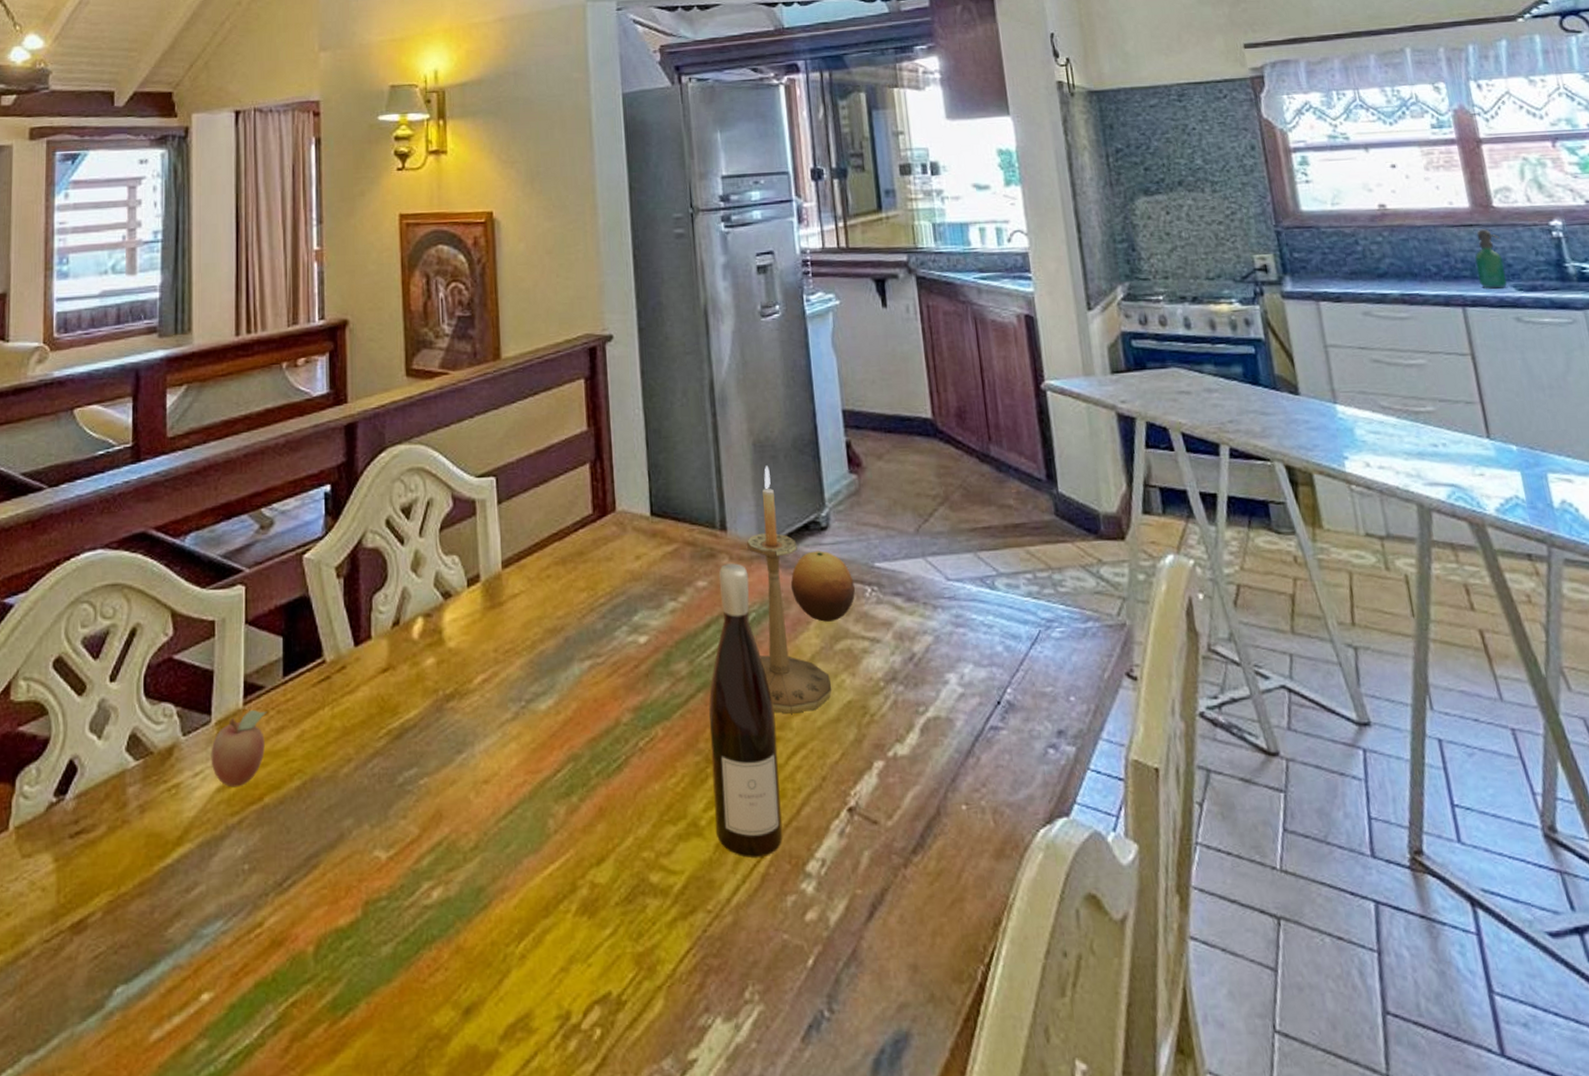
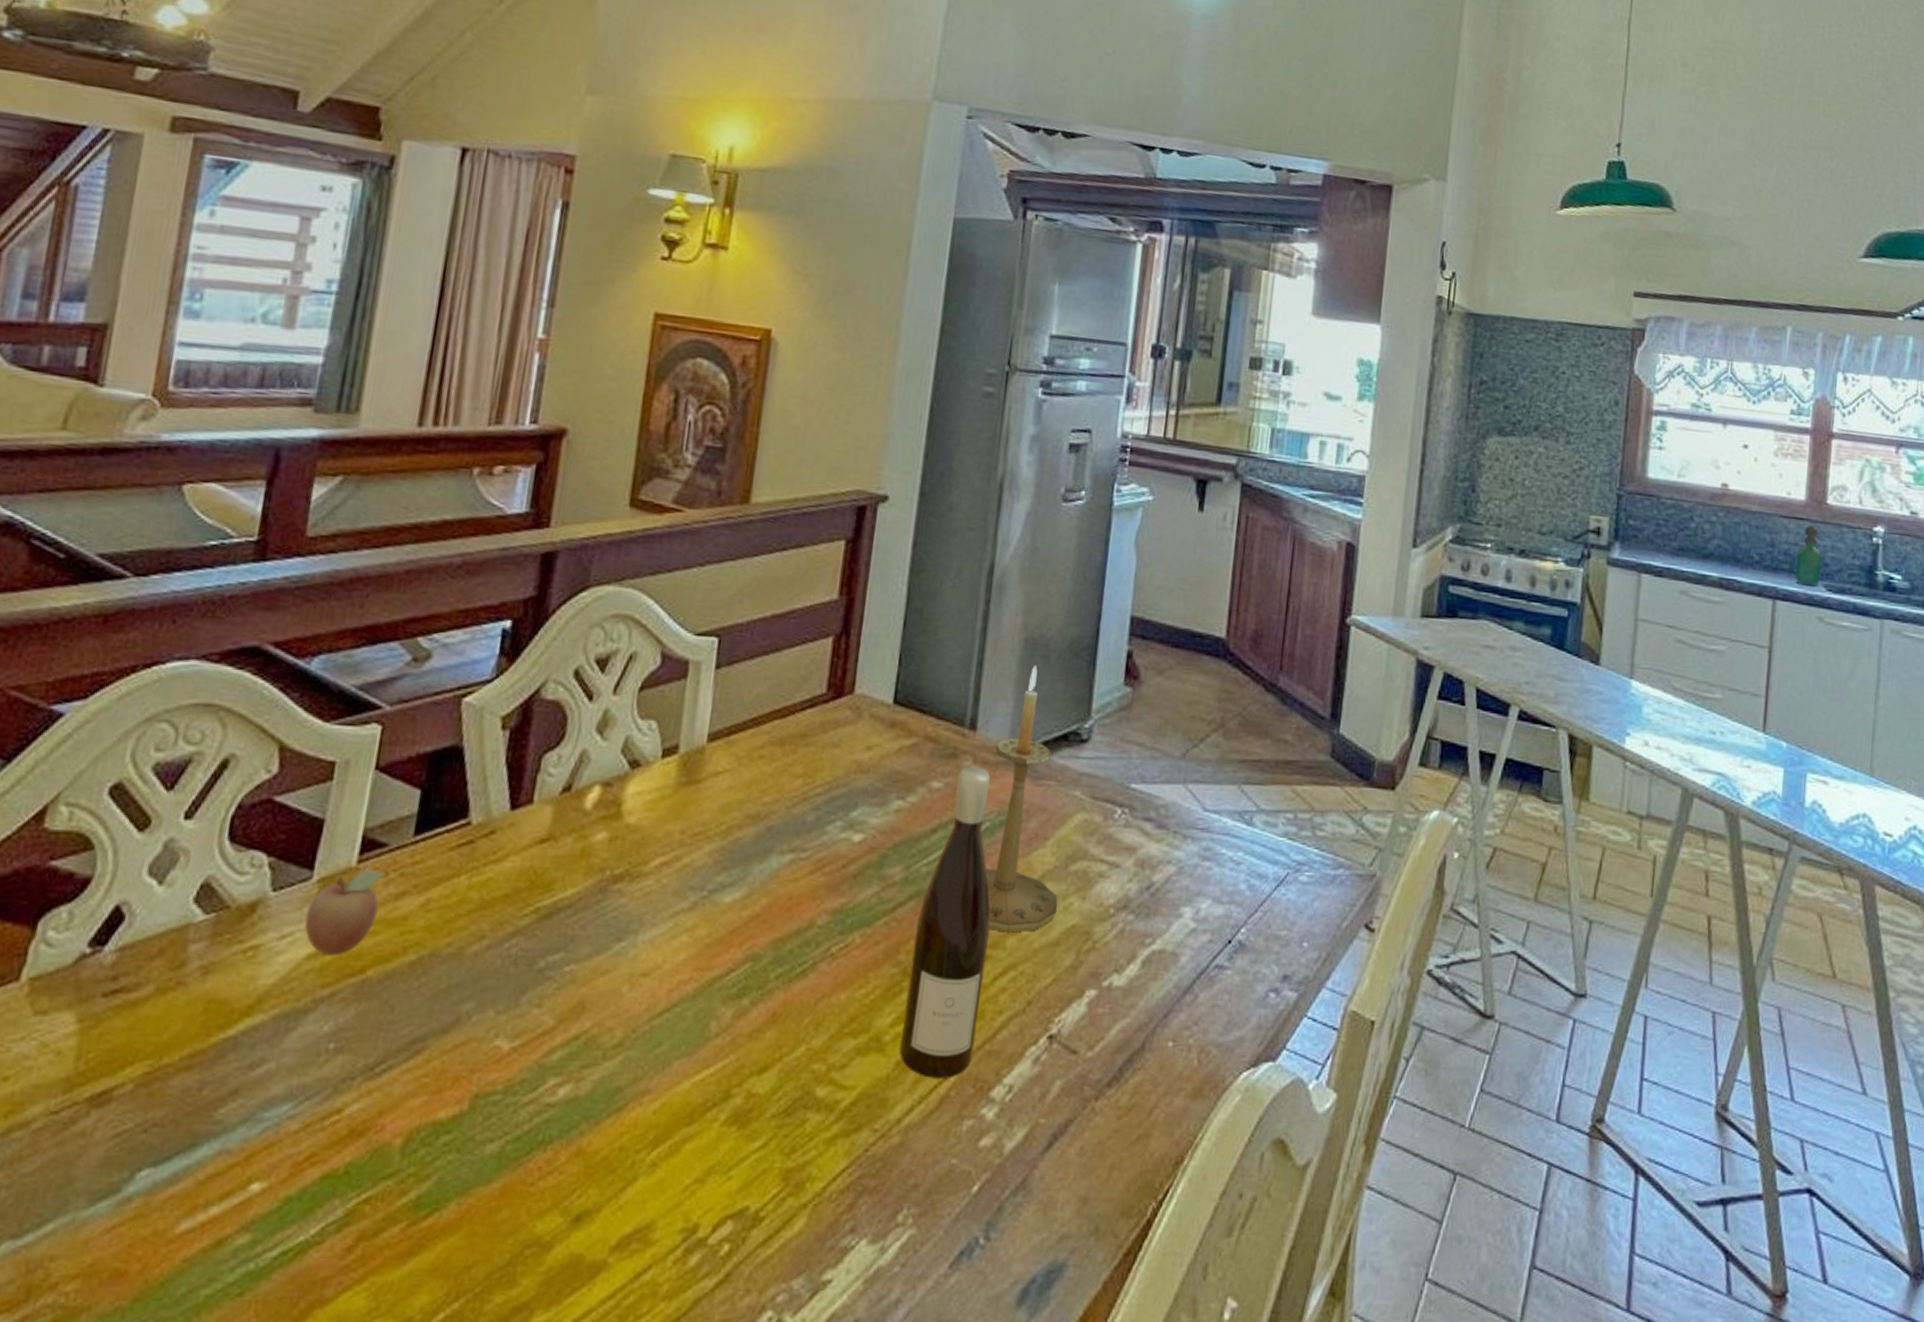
fruit: present [790,550,855,622] -> none [1034,763,1105,841]

